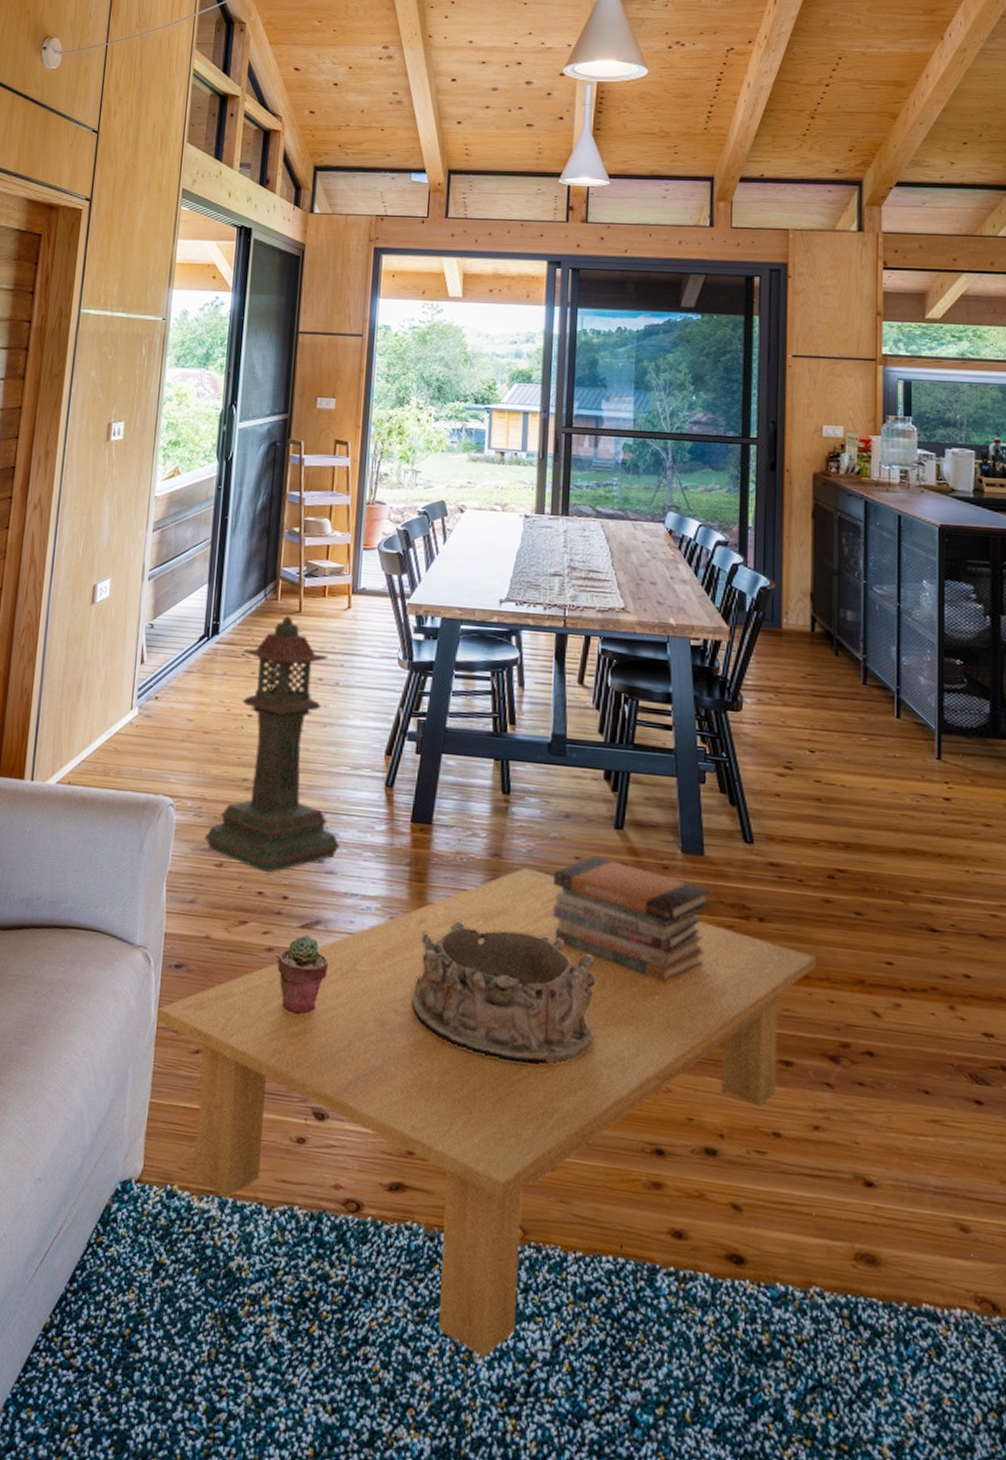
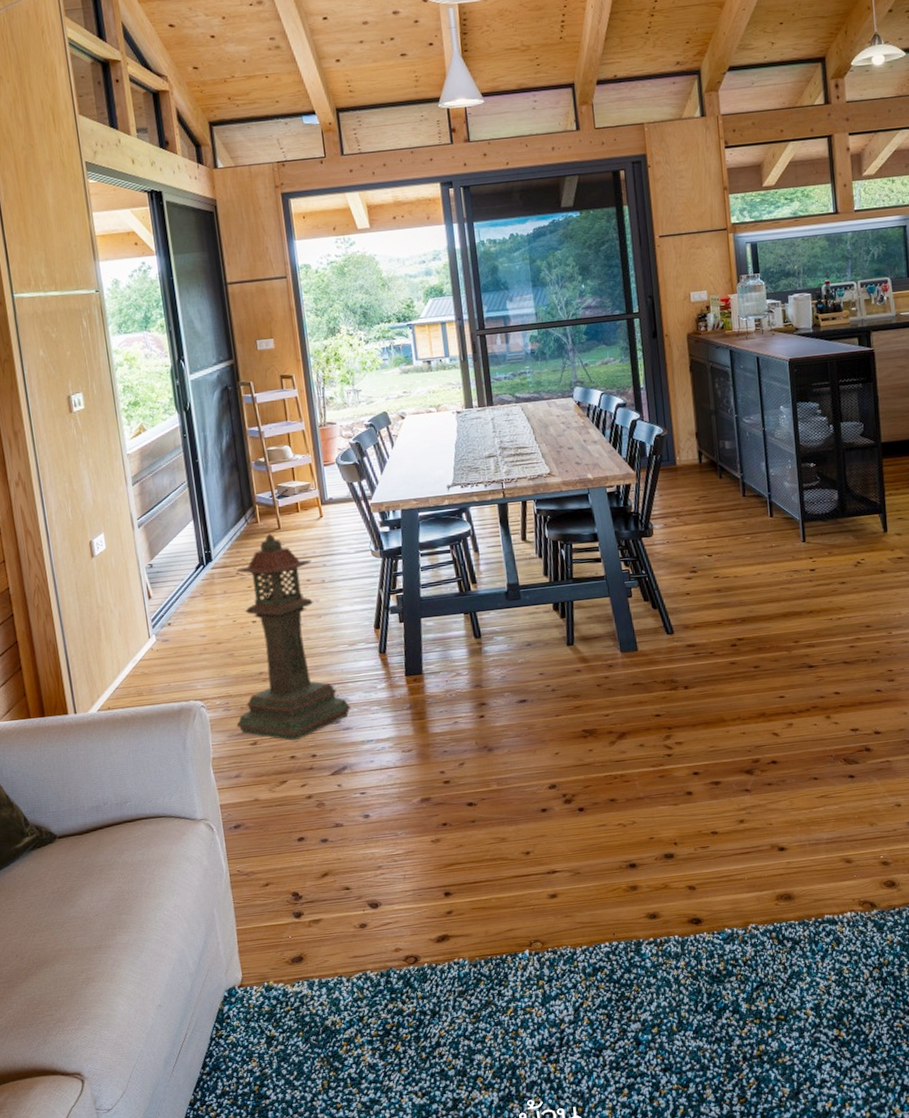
coffee table: present [157,867,817,1358] -> none [227,689,730,1032]
potted succulent: present [277,935,330,1015] -> none [317,779,360,840]
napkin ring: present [410,920,596,1065] -> none [429,735,575,833]
book stack: present [552,856,710,982] -> none [525,669,648,749]

